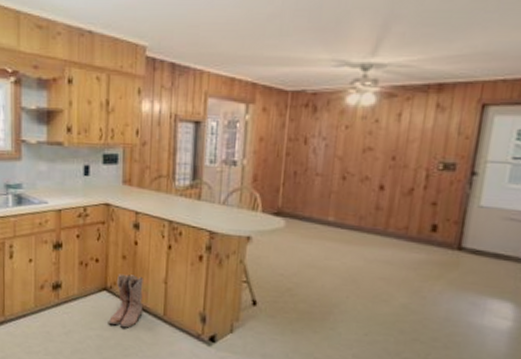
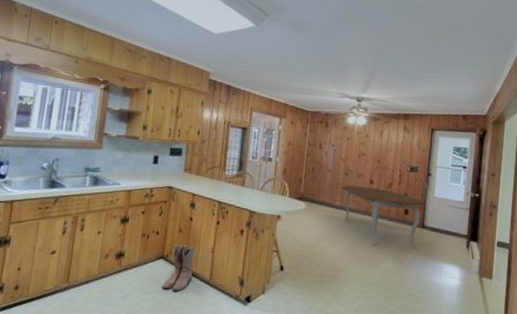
dining table: none [336,193,464,279] -> present [341,185,424,249]

